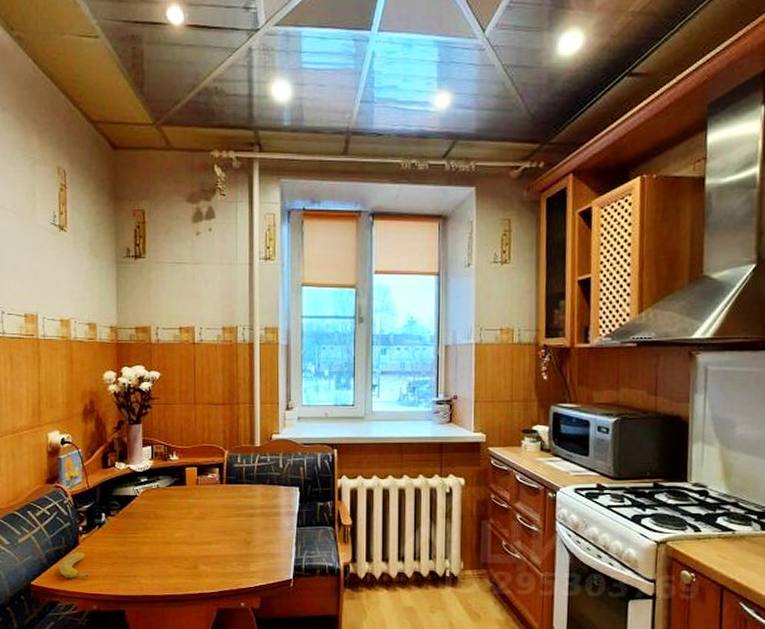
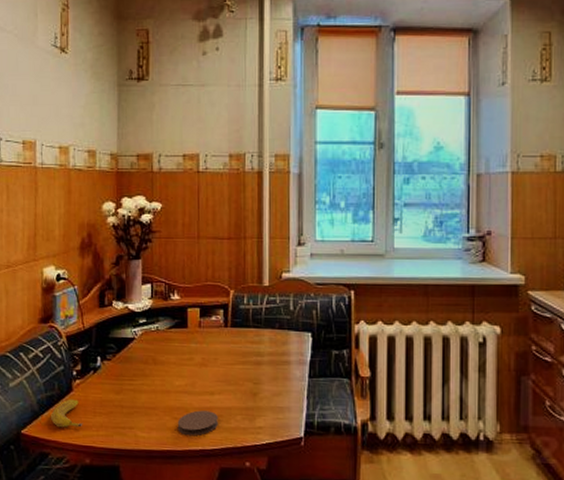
coaster: none [178,559,215,582] -> present [177,410,218,436]

